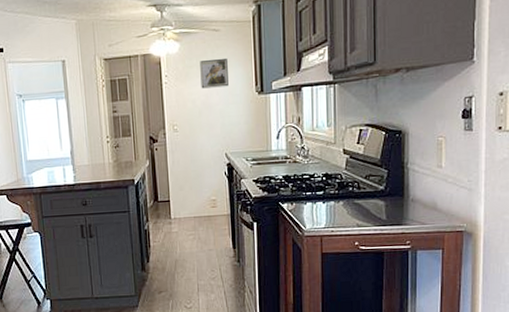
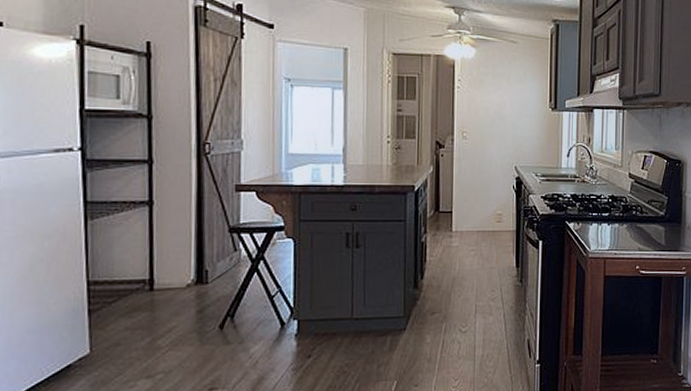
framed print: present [200,58,229,89] -> none [495,70,523,99]

